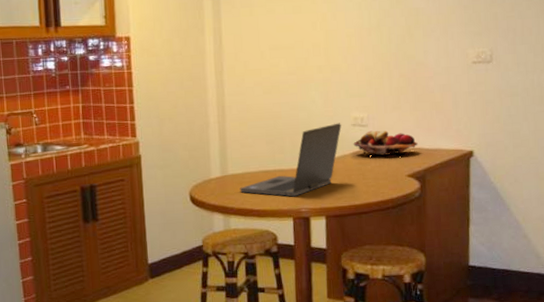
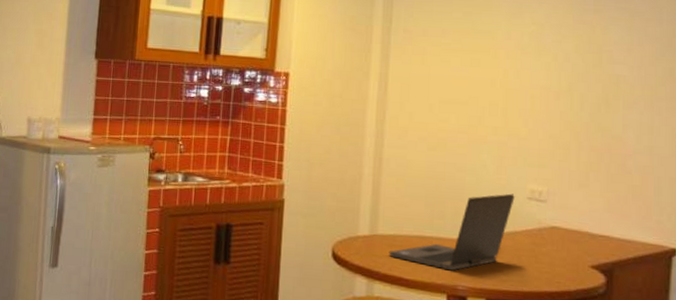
fruit basket: present [353,130,418,157] -> none [527,207,607,243]

